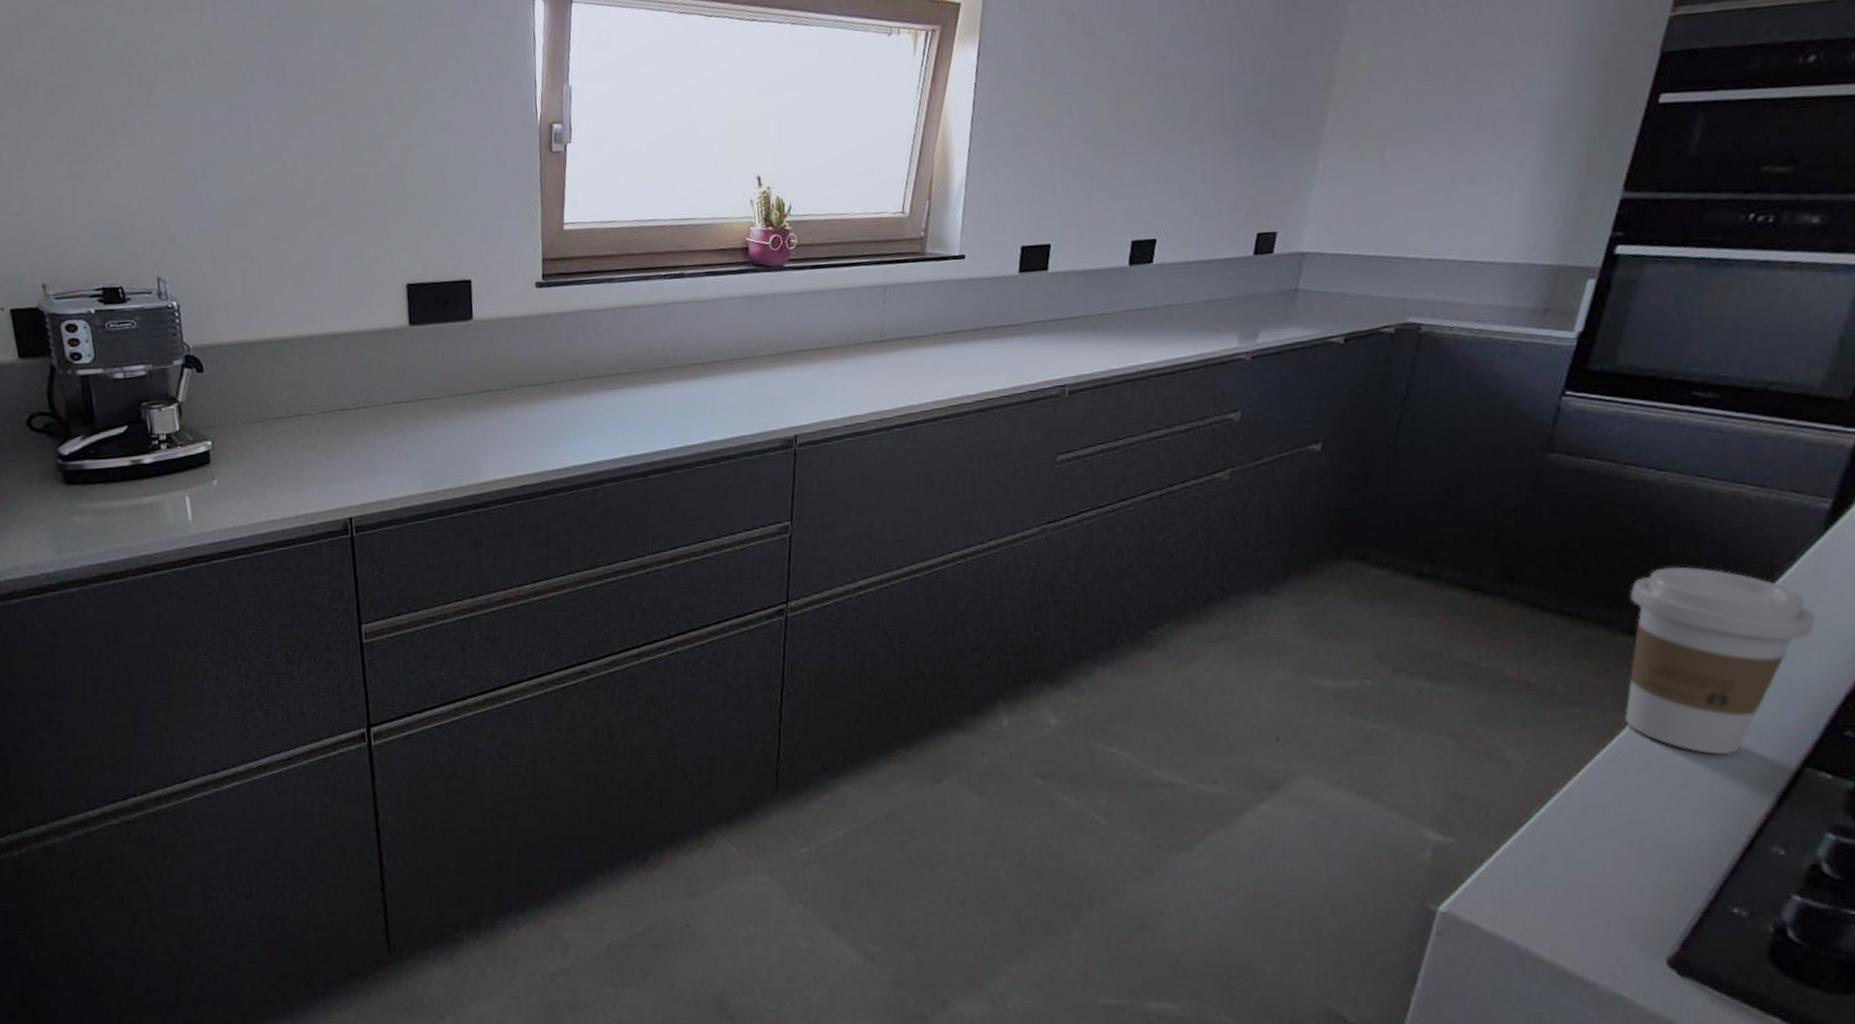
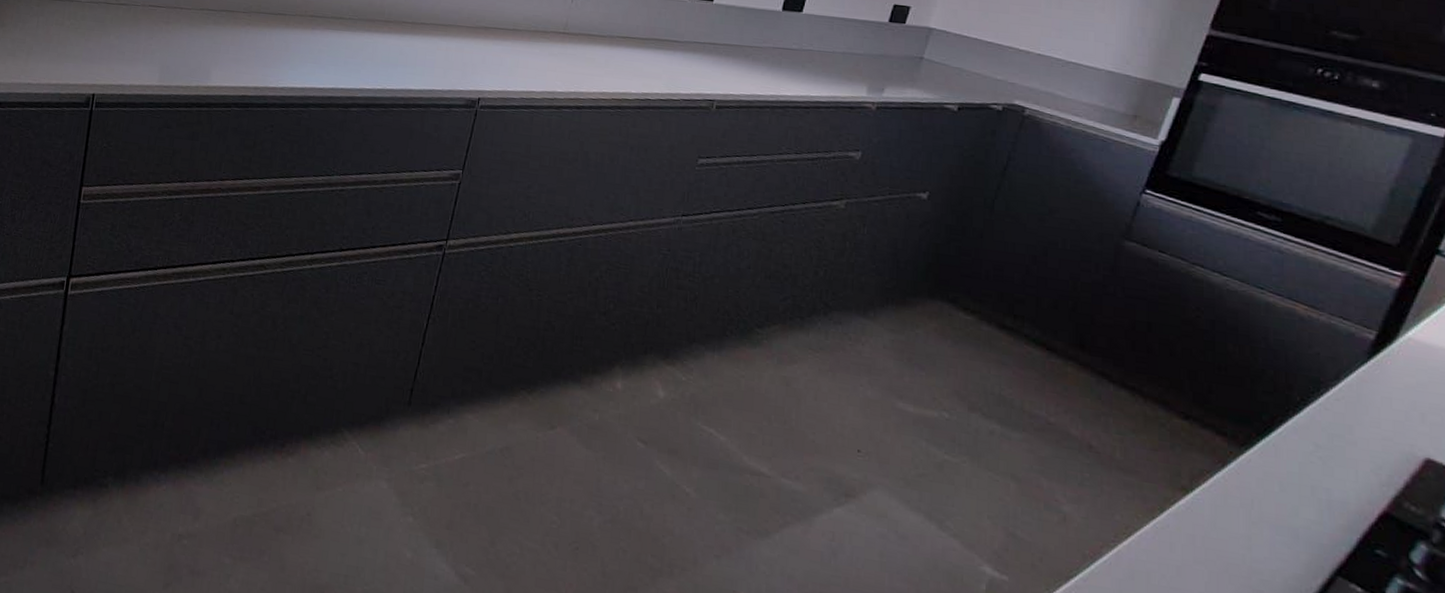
coffee cup: present [1624,566,1816,756] -> none [1174,363,1356,550]

